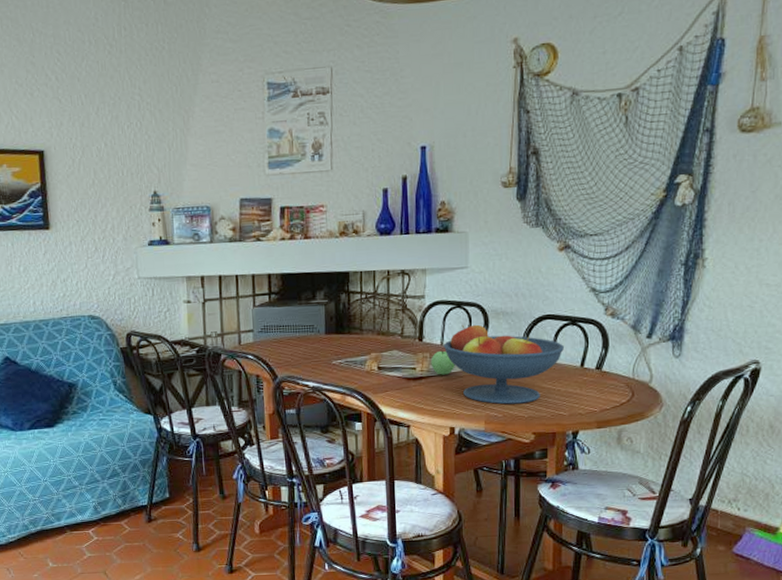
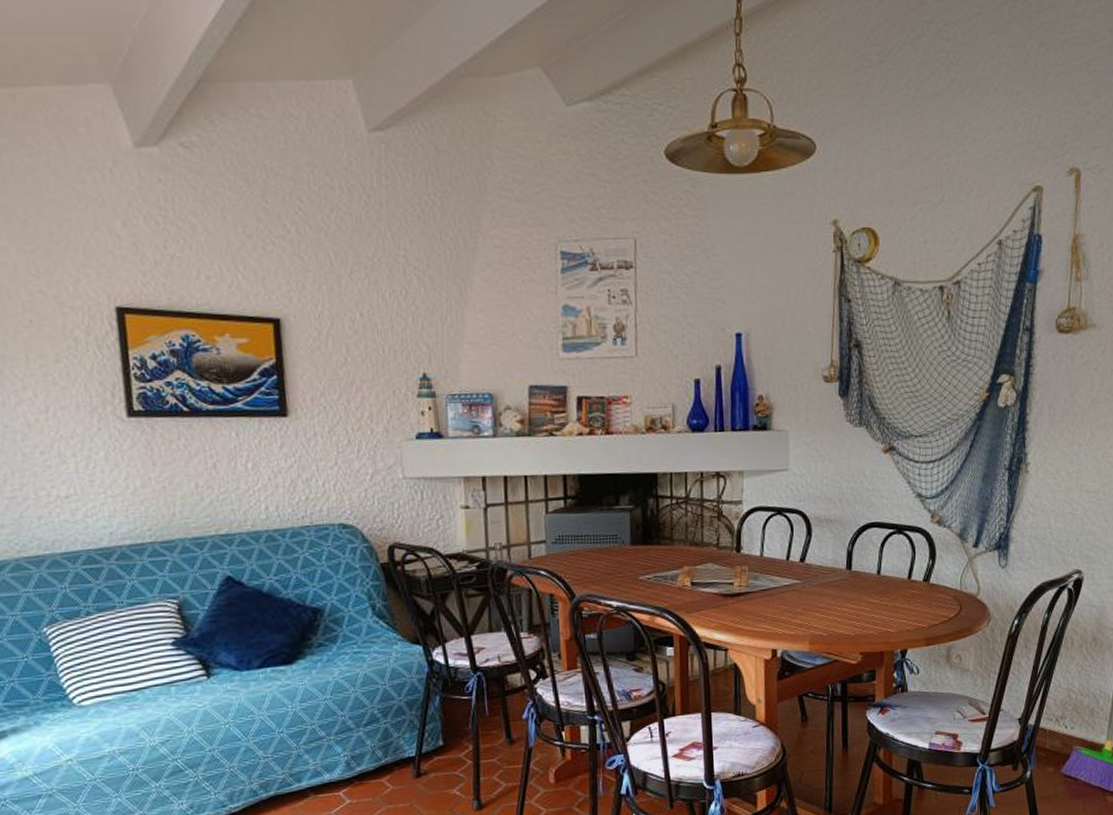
apple: present [431,350,455,375] -> none [750,563,776,591]
fruit bowl: present [443,324,564,405] -> none [763,533,891,622]

